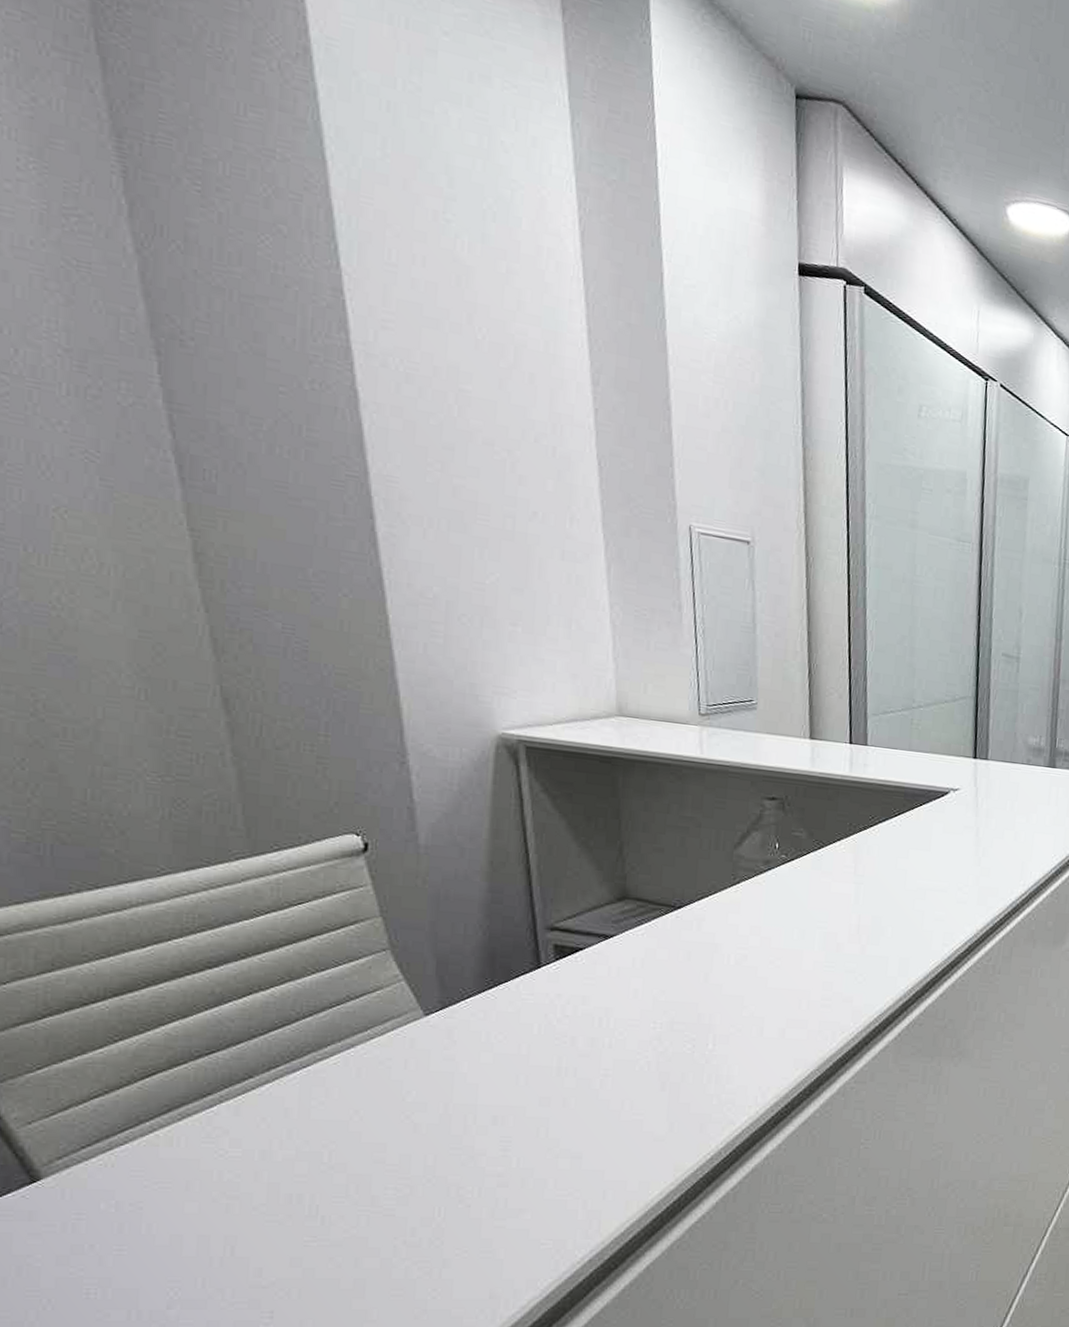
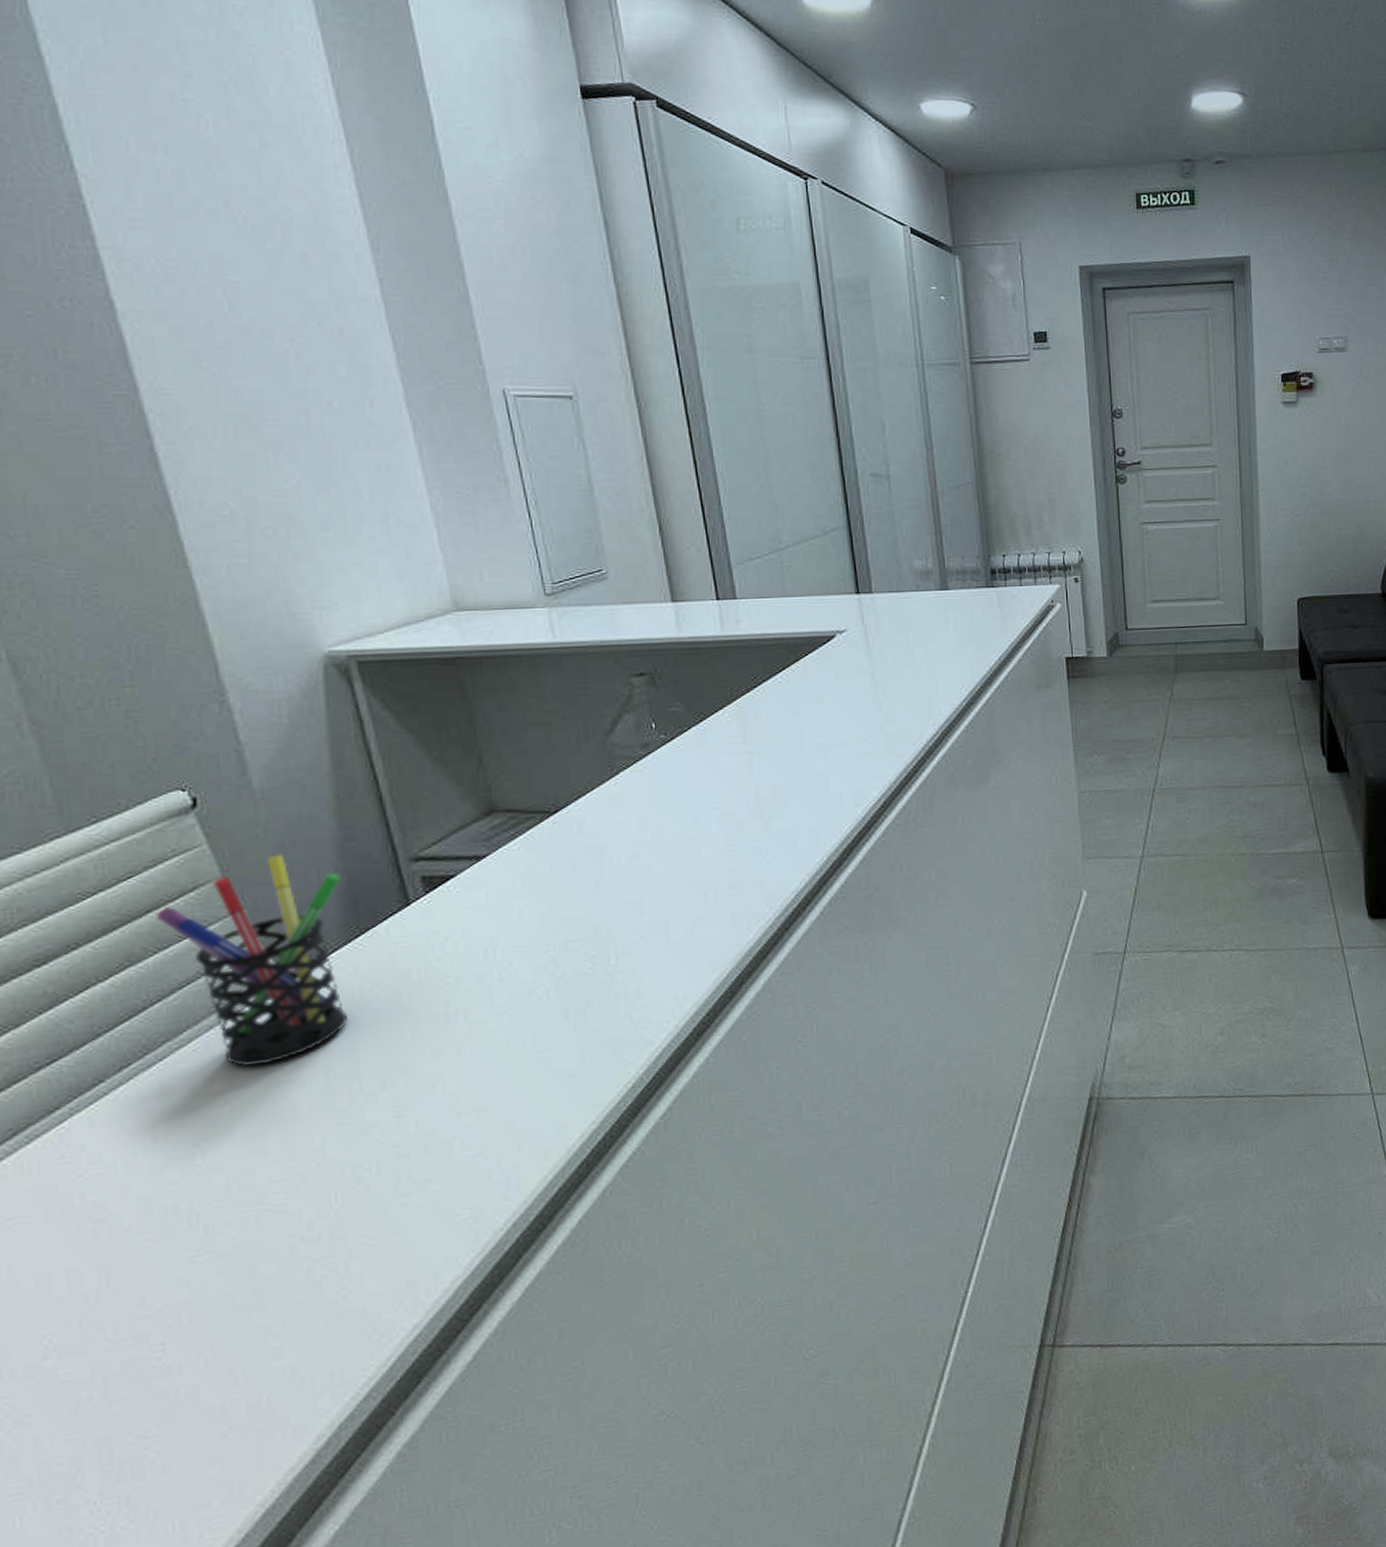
pen holder: none [318,904,484,1086] -> present [156,854,348,1066]

